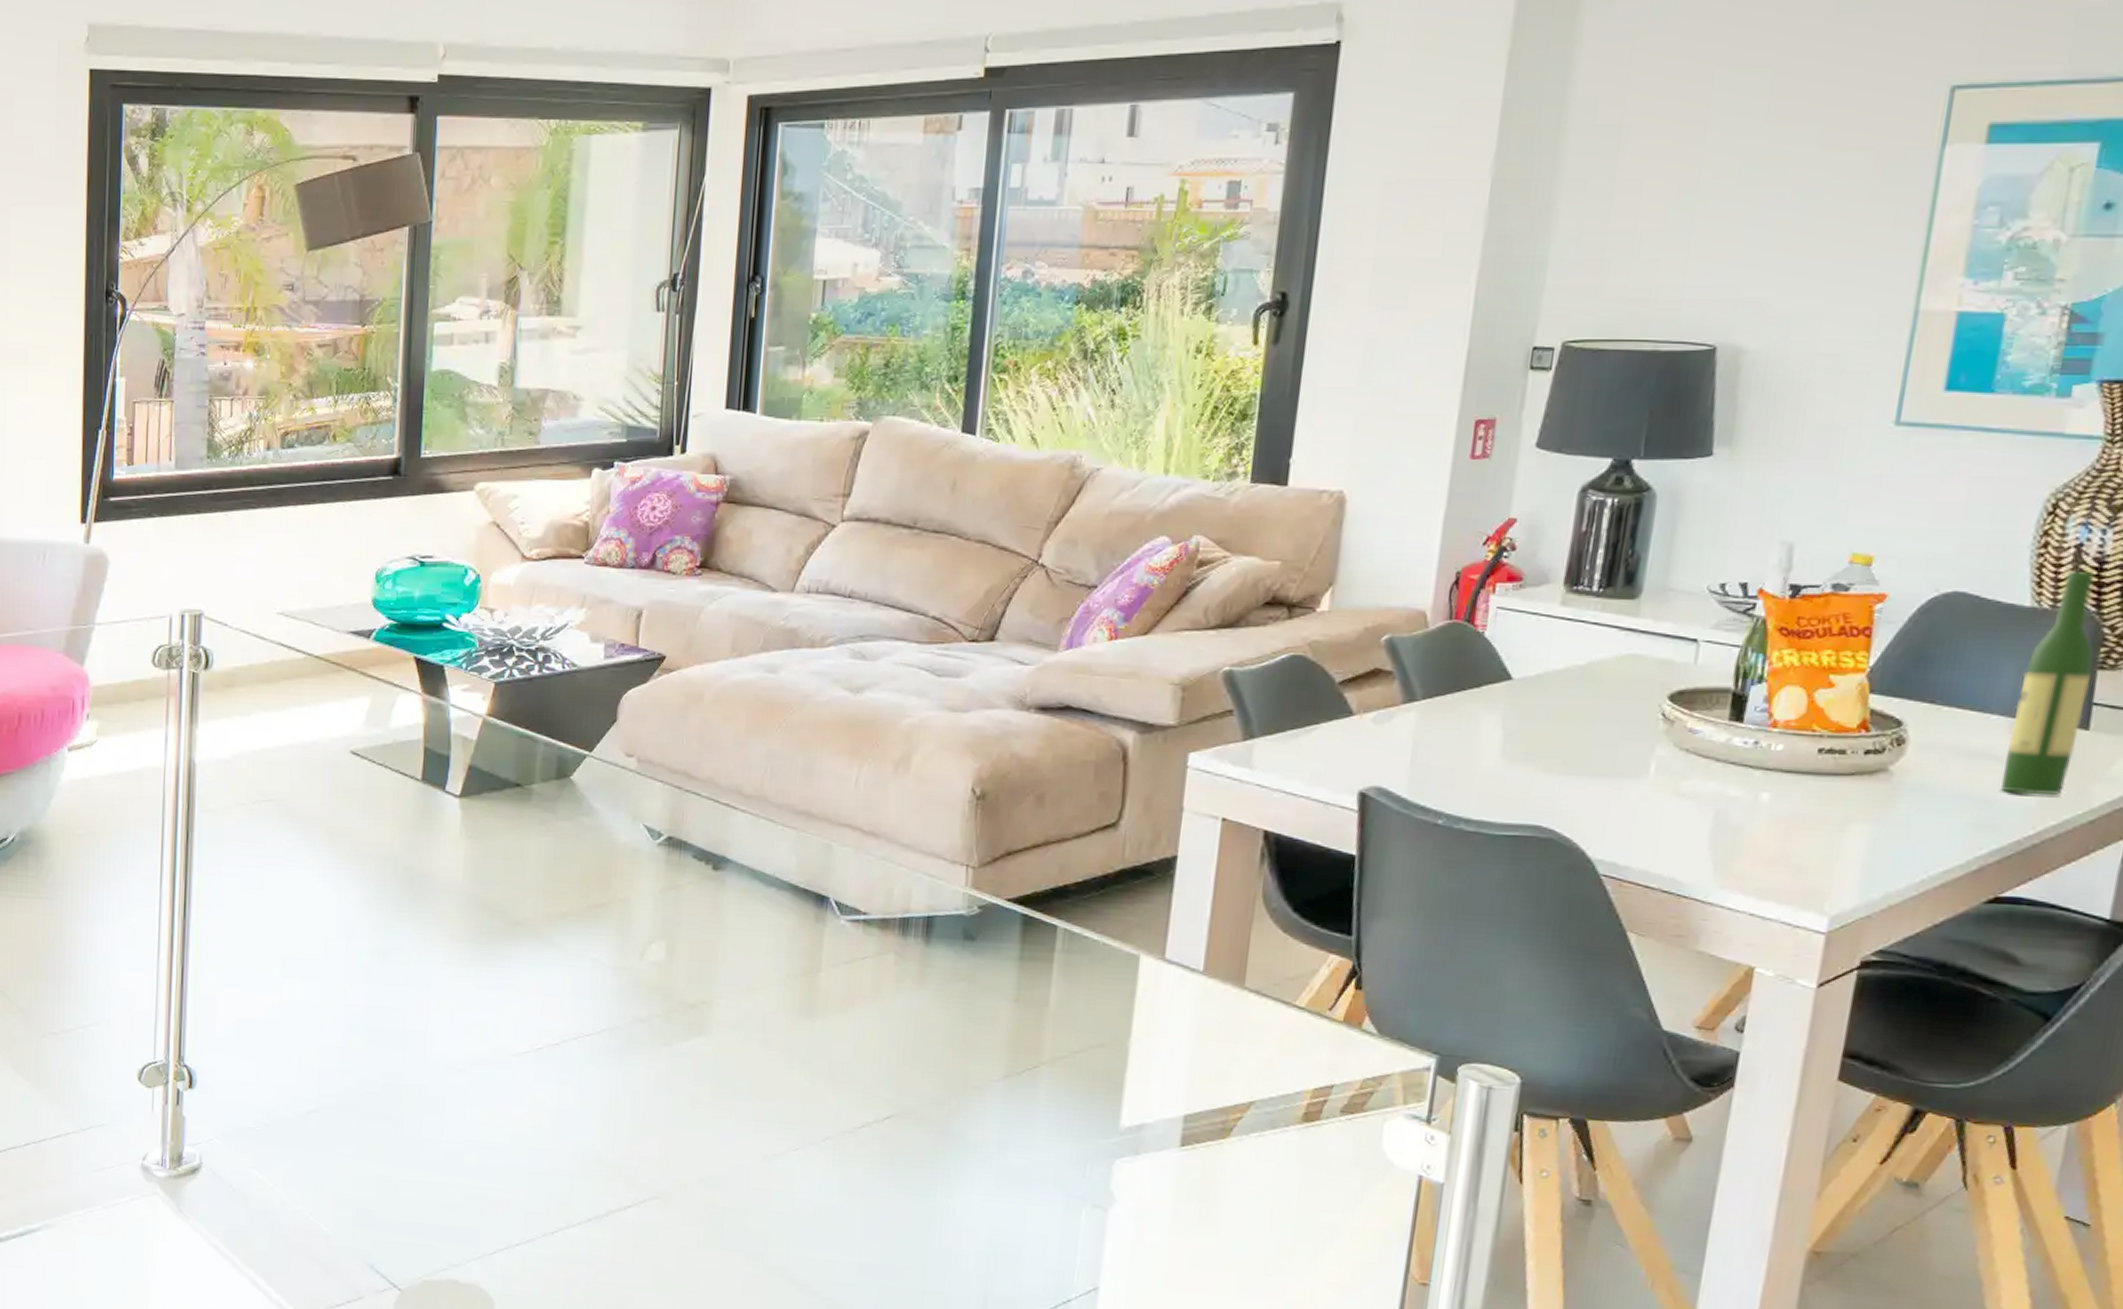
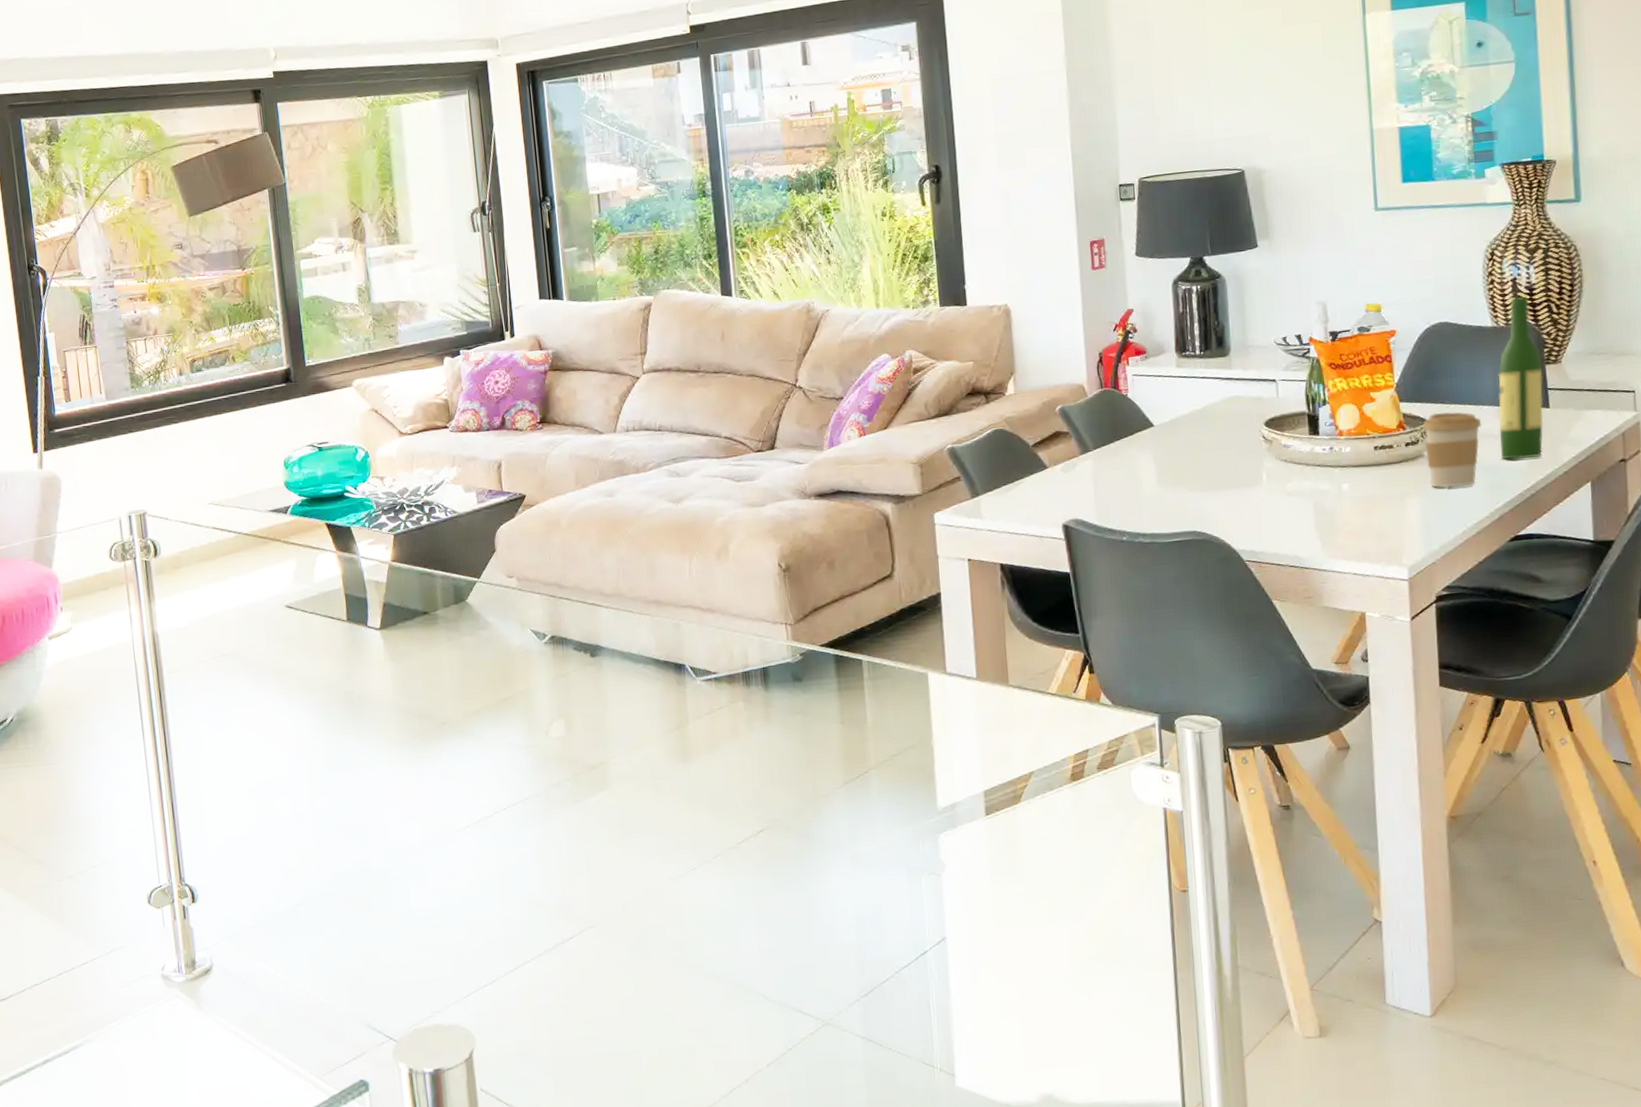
coffee cup: none [1888,714,1983,820] -> present [1422,412,1482,488]

